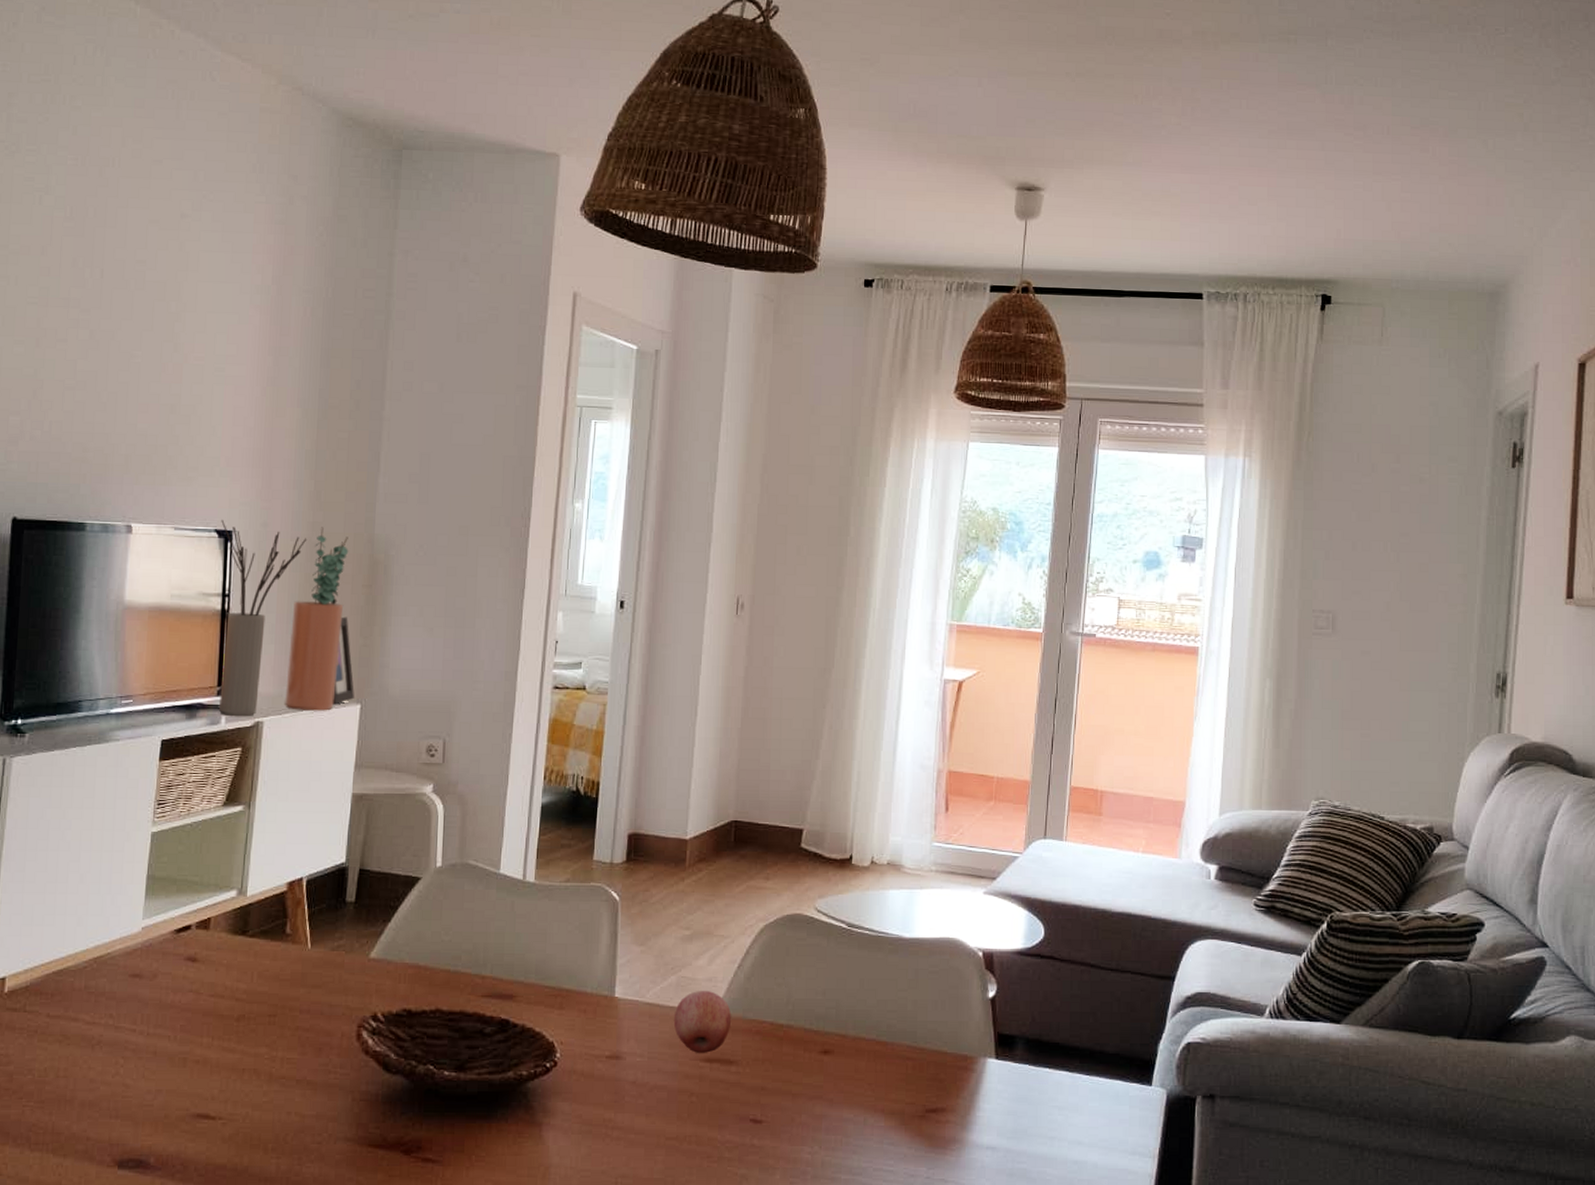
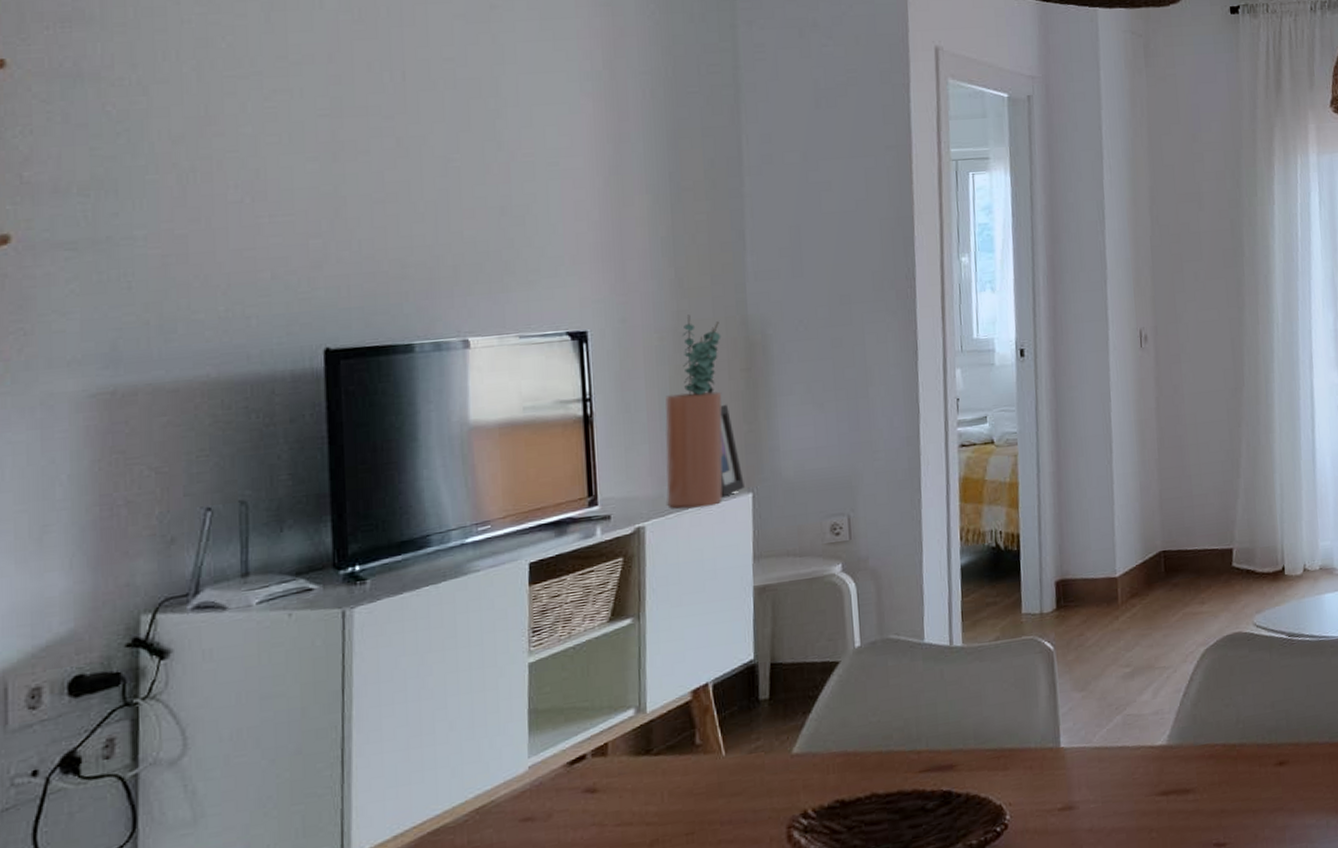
vase: present [219,520,307,717] -> none [573,321,673,527]
fruit: present [673,991,732,1053] -> none [1123,724,1184,789]

